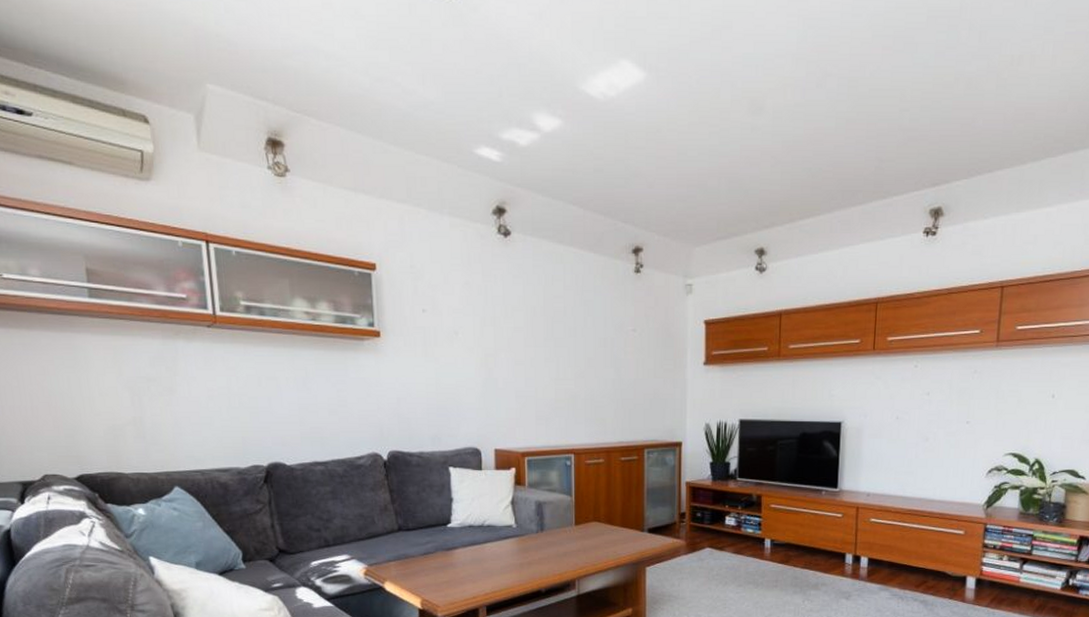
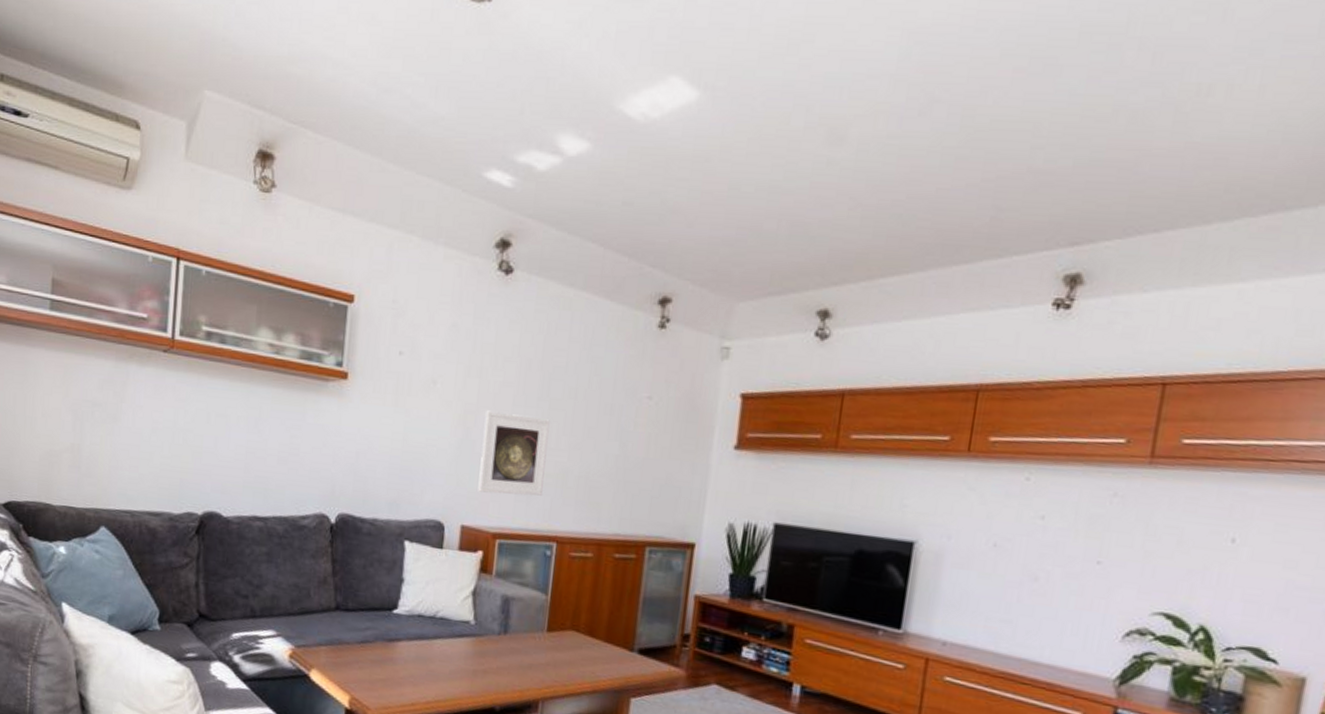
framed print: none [503,352,559,420] -> present [478,410,550,497]

